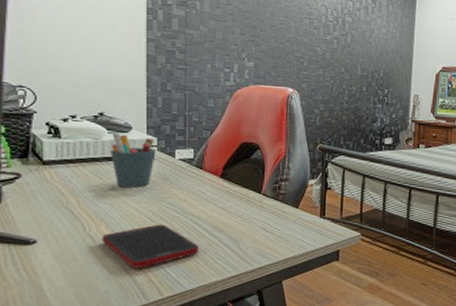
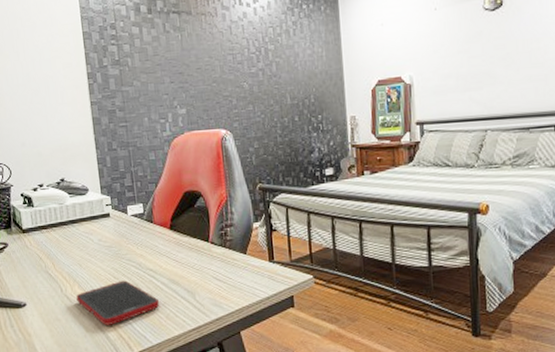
pen holder: present [111,132,156,187] -> none [73,196,111,247]

